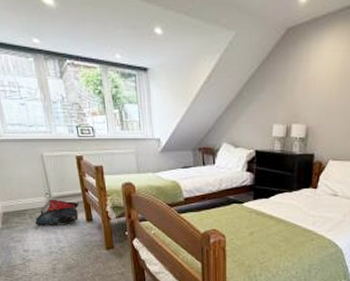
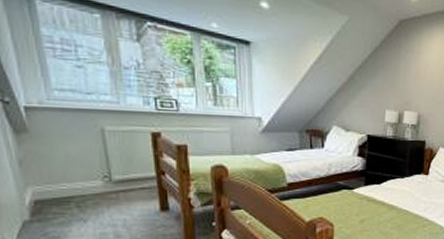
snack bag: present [35,199,80,226] -> none [84,183,152,218]

